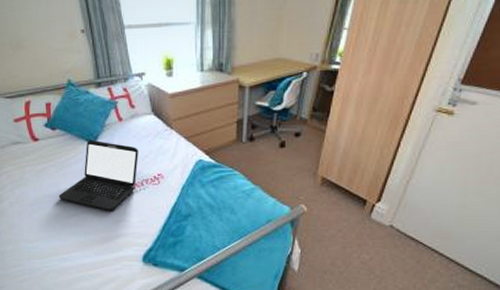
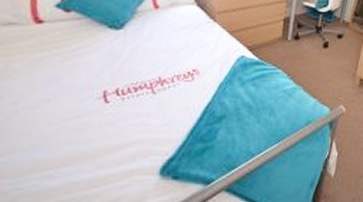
laptop: present [58,139,138,211] -> none [57,26,173,112]

